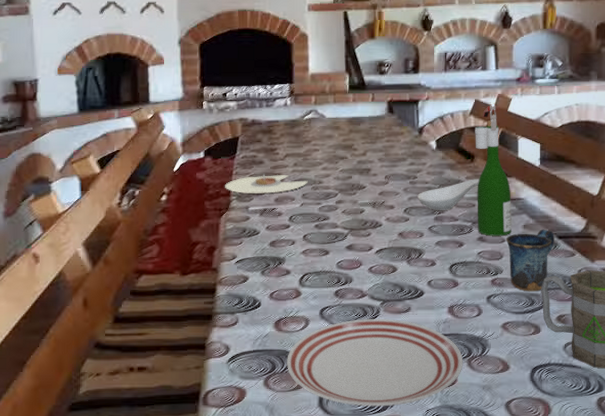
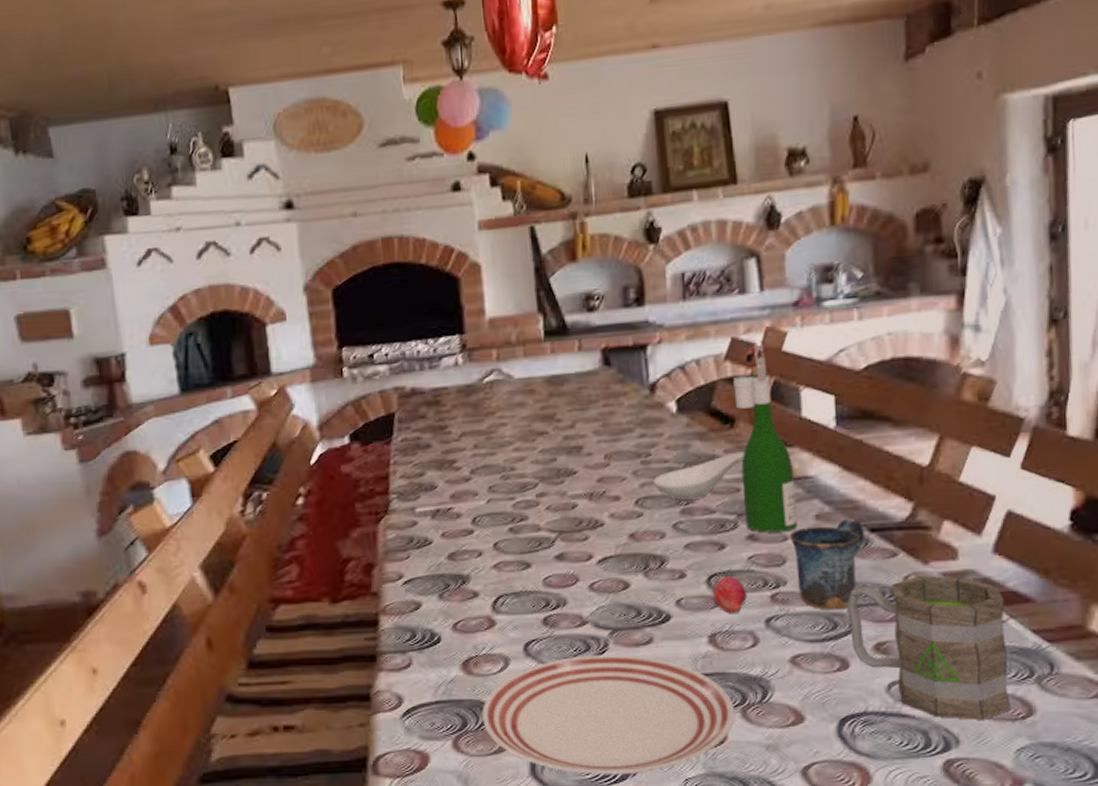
plate: present [225,174,308,193] -> none [381,461,495,490]
fruit: none [453,262,476,293] -> present [713,571,747,614]

